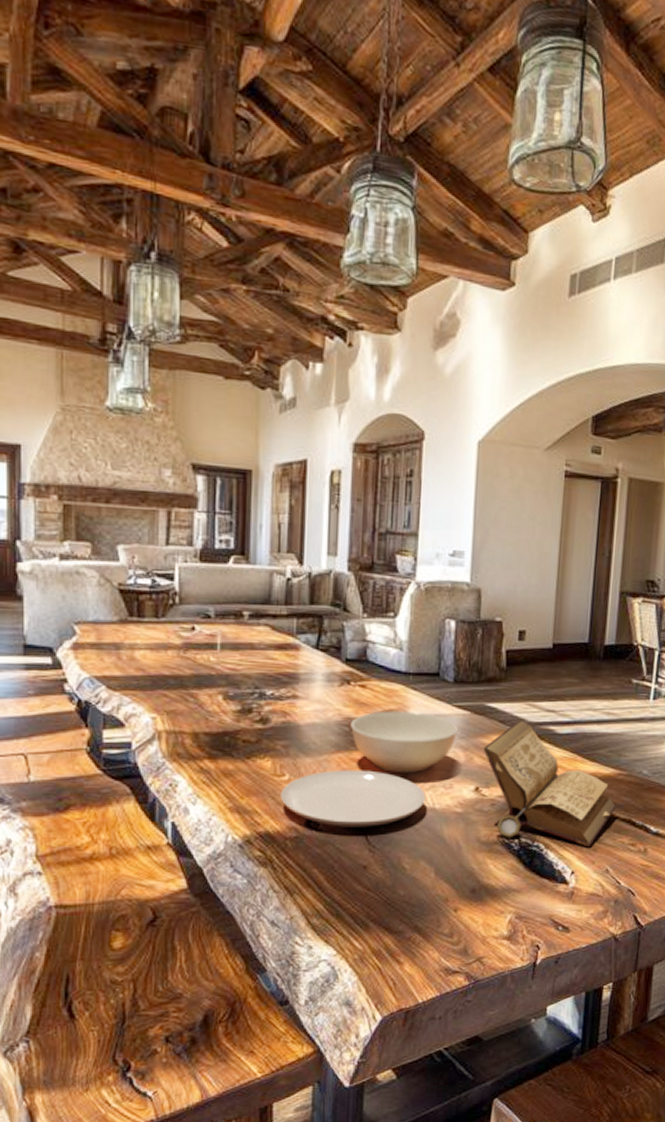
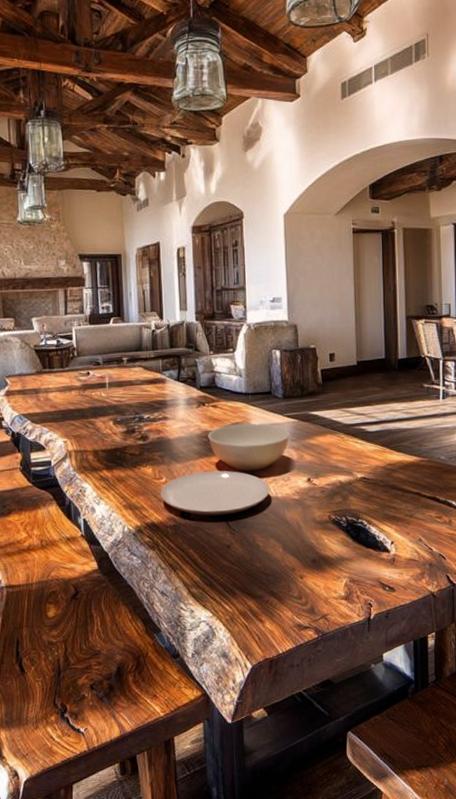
book: present [483,720,617,848] -> none [310,423,423,522]

